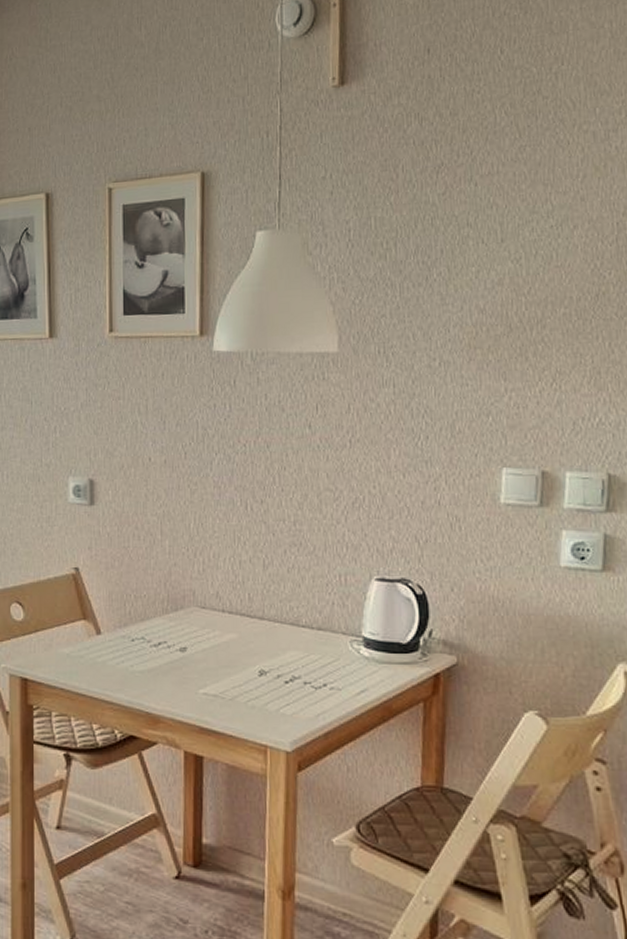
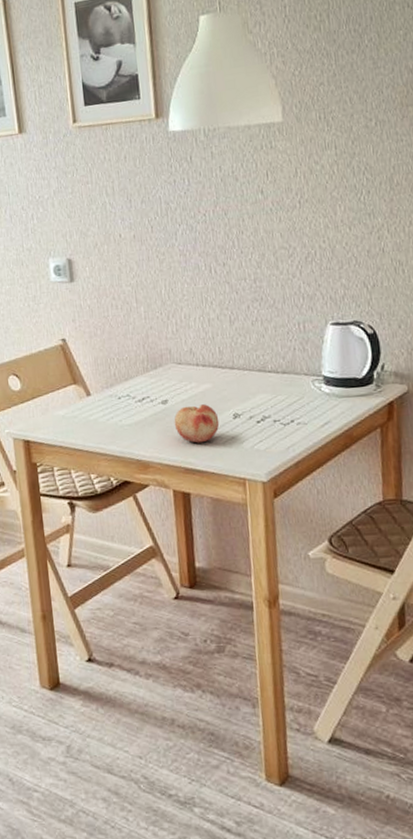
fruit: none [192,656,243,700] -> present [174,404,220,443]

